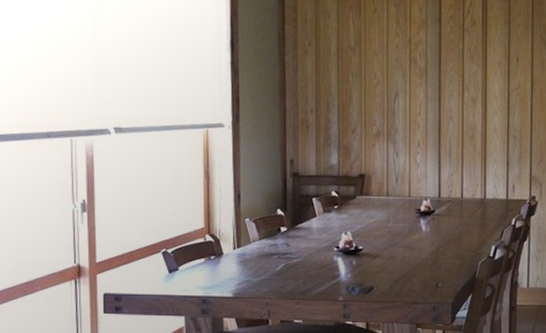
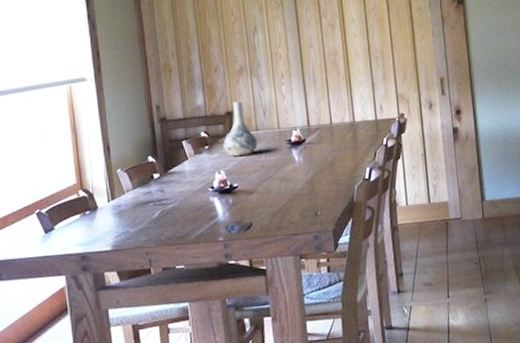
decorative vase: none [352,165,387,219] -> present [222,101,258,156]

